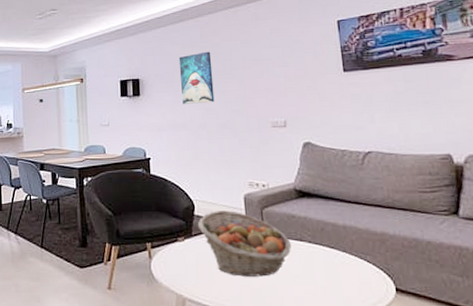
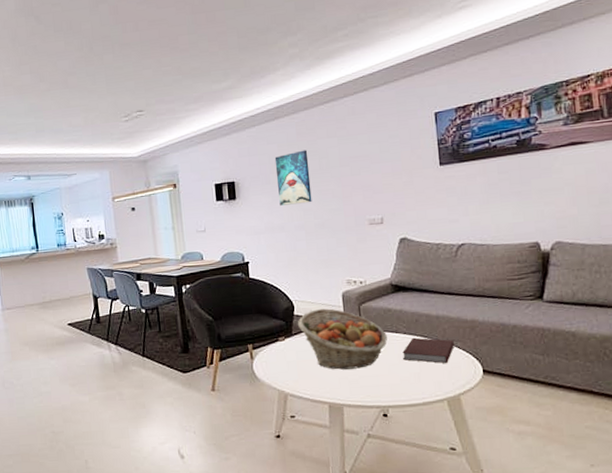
notebook: none [307,247,364,277] -> present [402,337,454,363]

